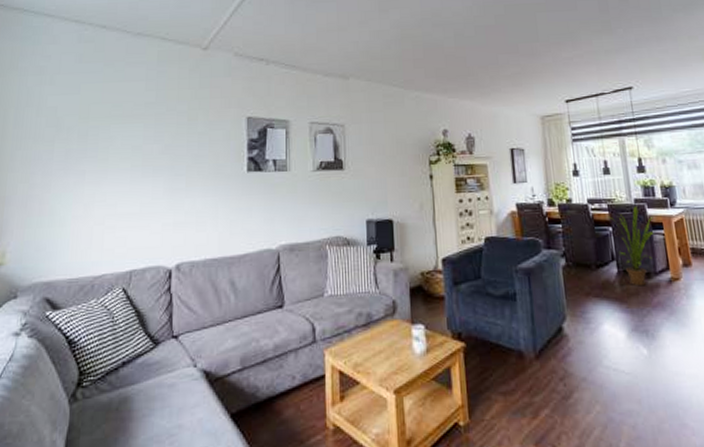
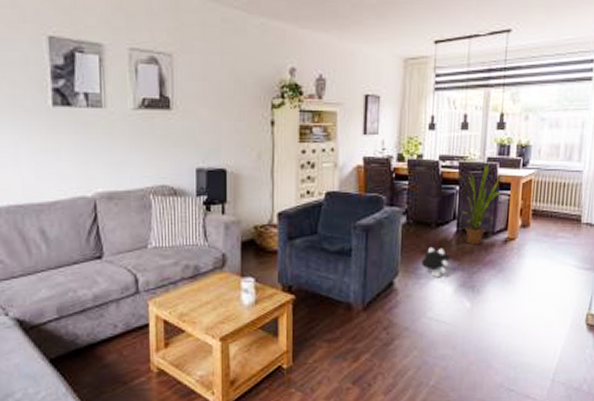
plush toy: none [587,289,617,322] -> present [420,246,450,278]

